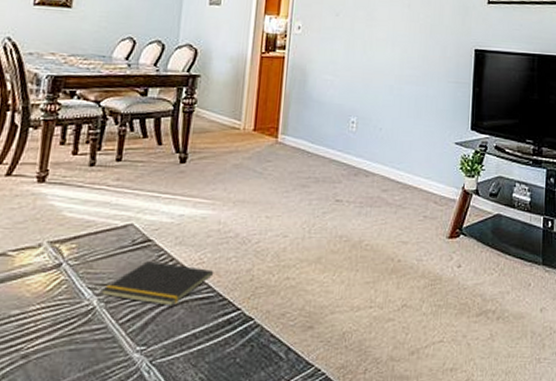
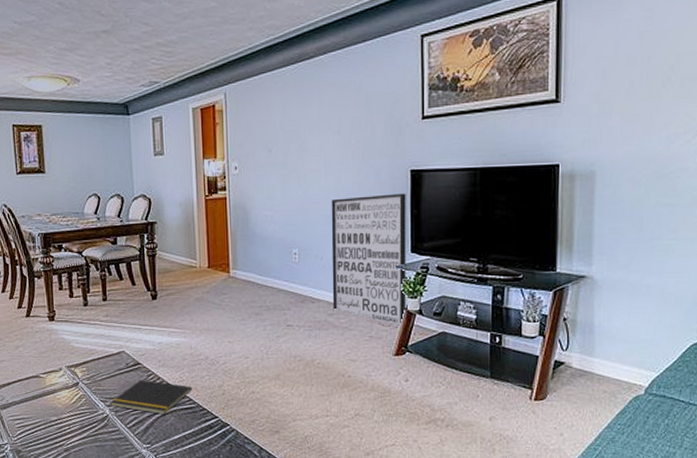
wall art: none [387,69,469,208] -> present [331,193,406,328]

